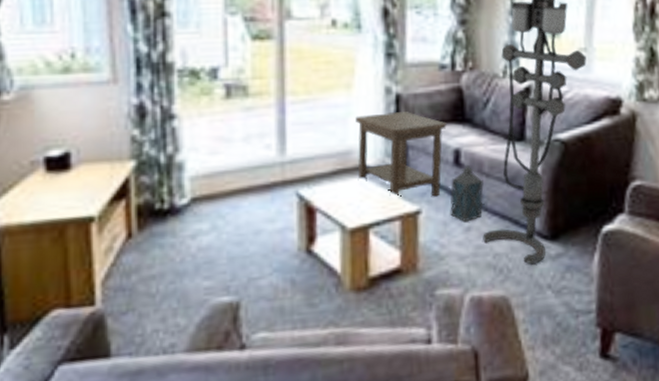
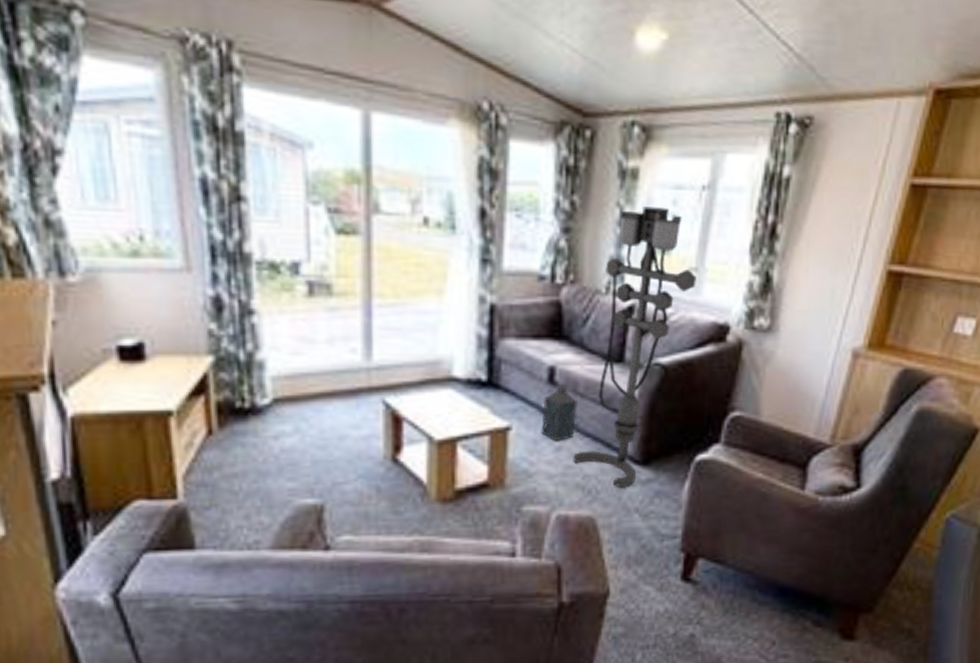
side table: present [355,112,447,197] -> none [446,323,543,414]

